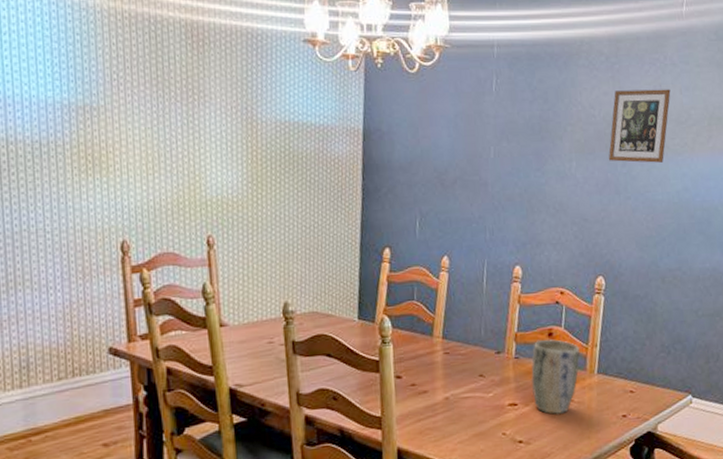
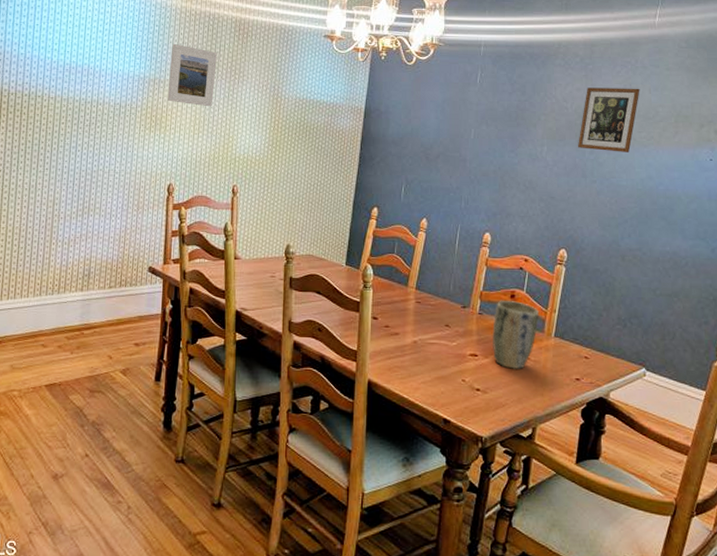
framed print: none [102,57,168,139] -> present [168,43,217,107]

